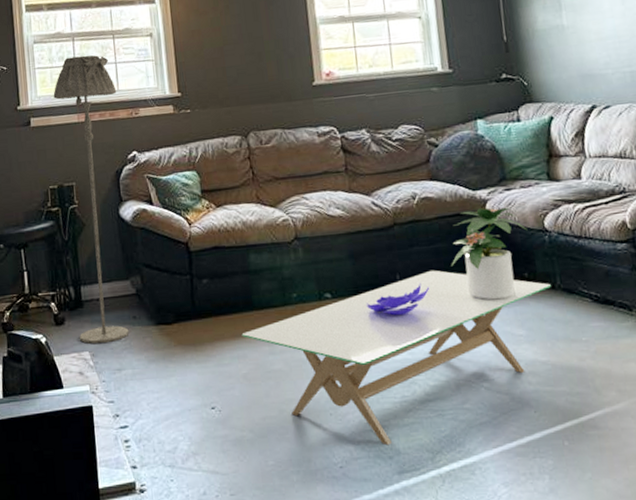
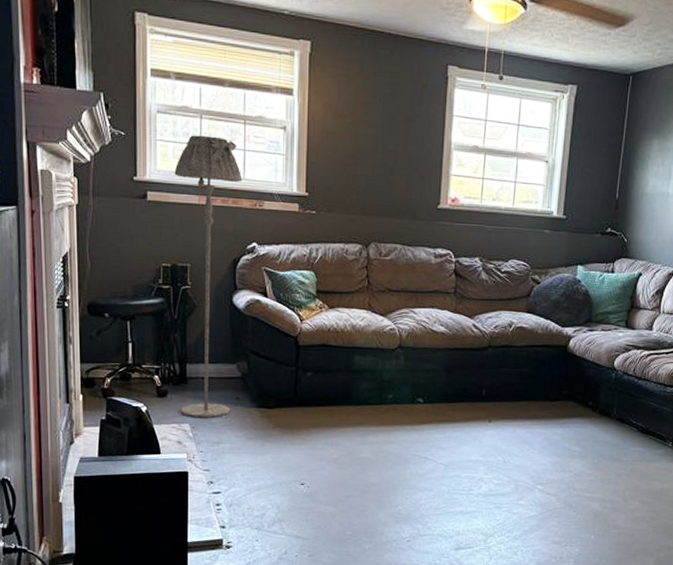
coffee table: present [241,269,551,446] -> none [337,389,608,527]
decorative bowl: present [366,282,430,316] -> none [452,398,510,425]
potted plant: present [451,207,528,300] -> none [531,343,600,421]

